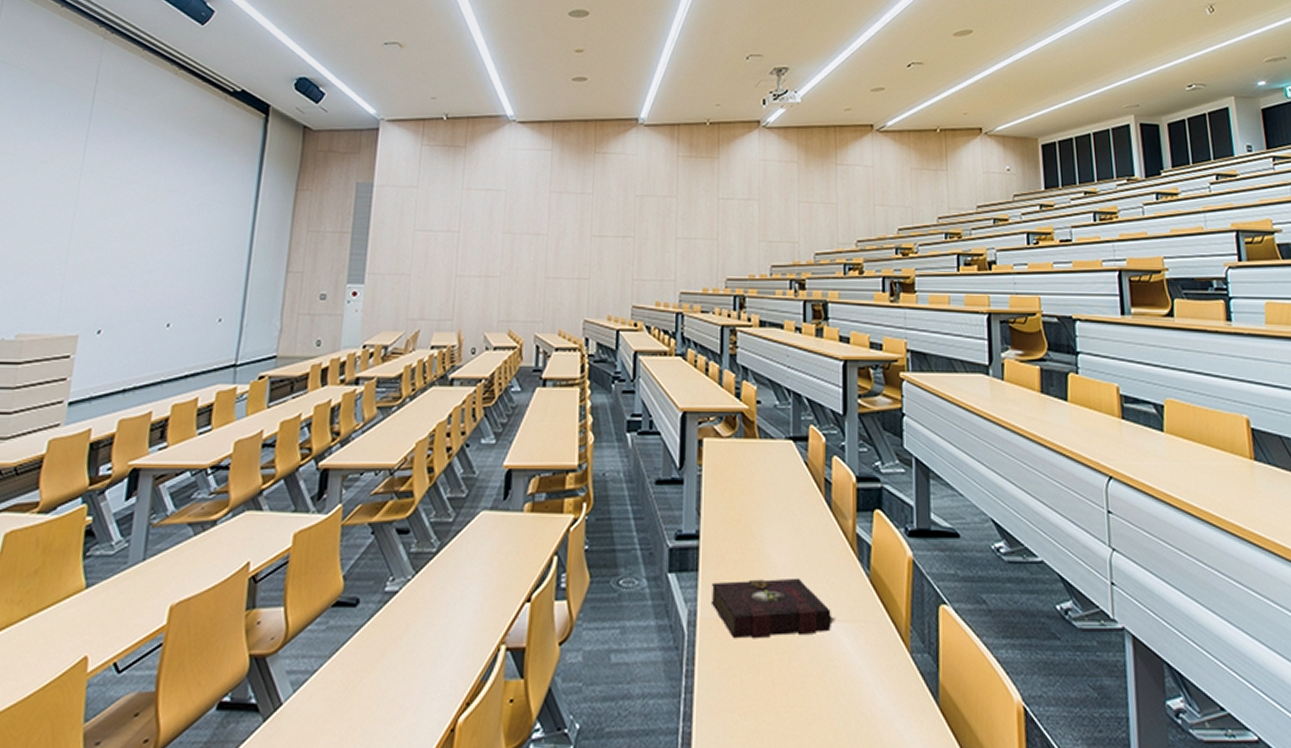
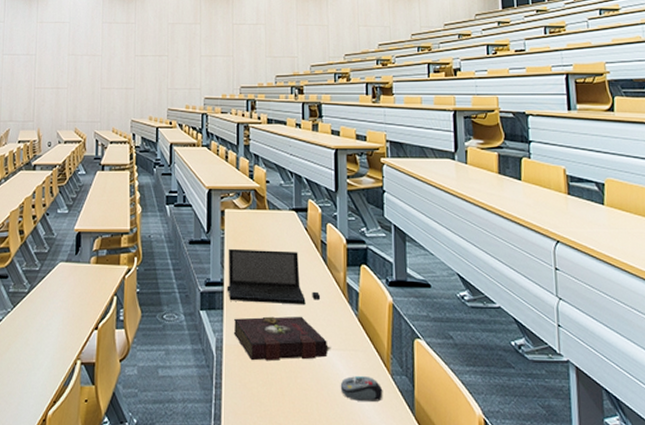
laptop computer: none [703,489,824,564] -> present [227,248,321,305]
computer mouse: none [846,656,900,688] -> present [340,376,383,402]

